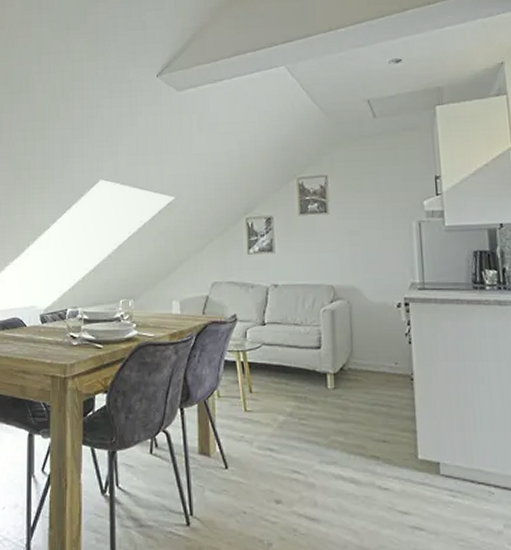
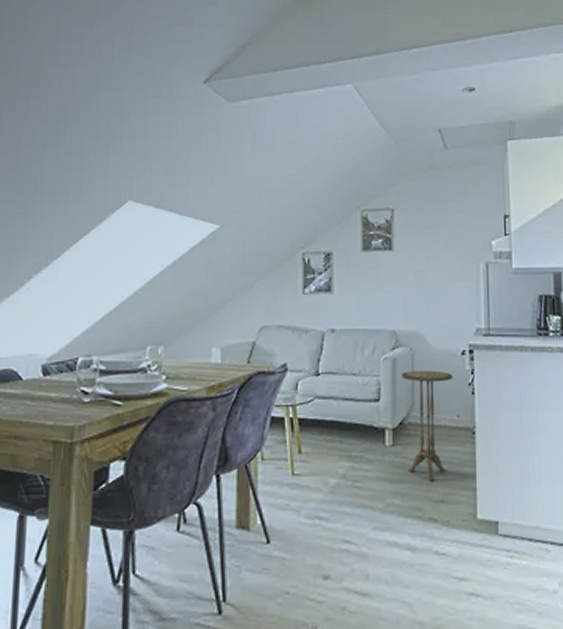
side table: none [339,321,390,422] -> present [400,370,453,481]

